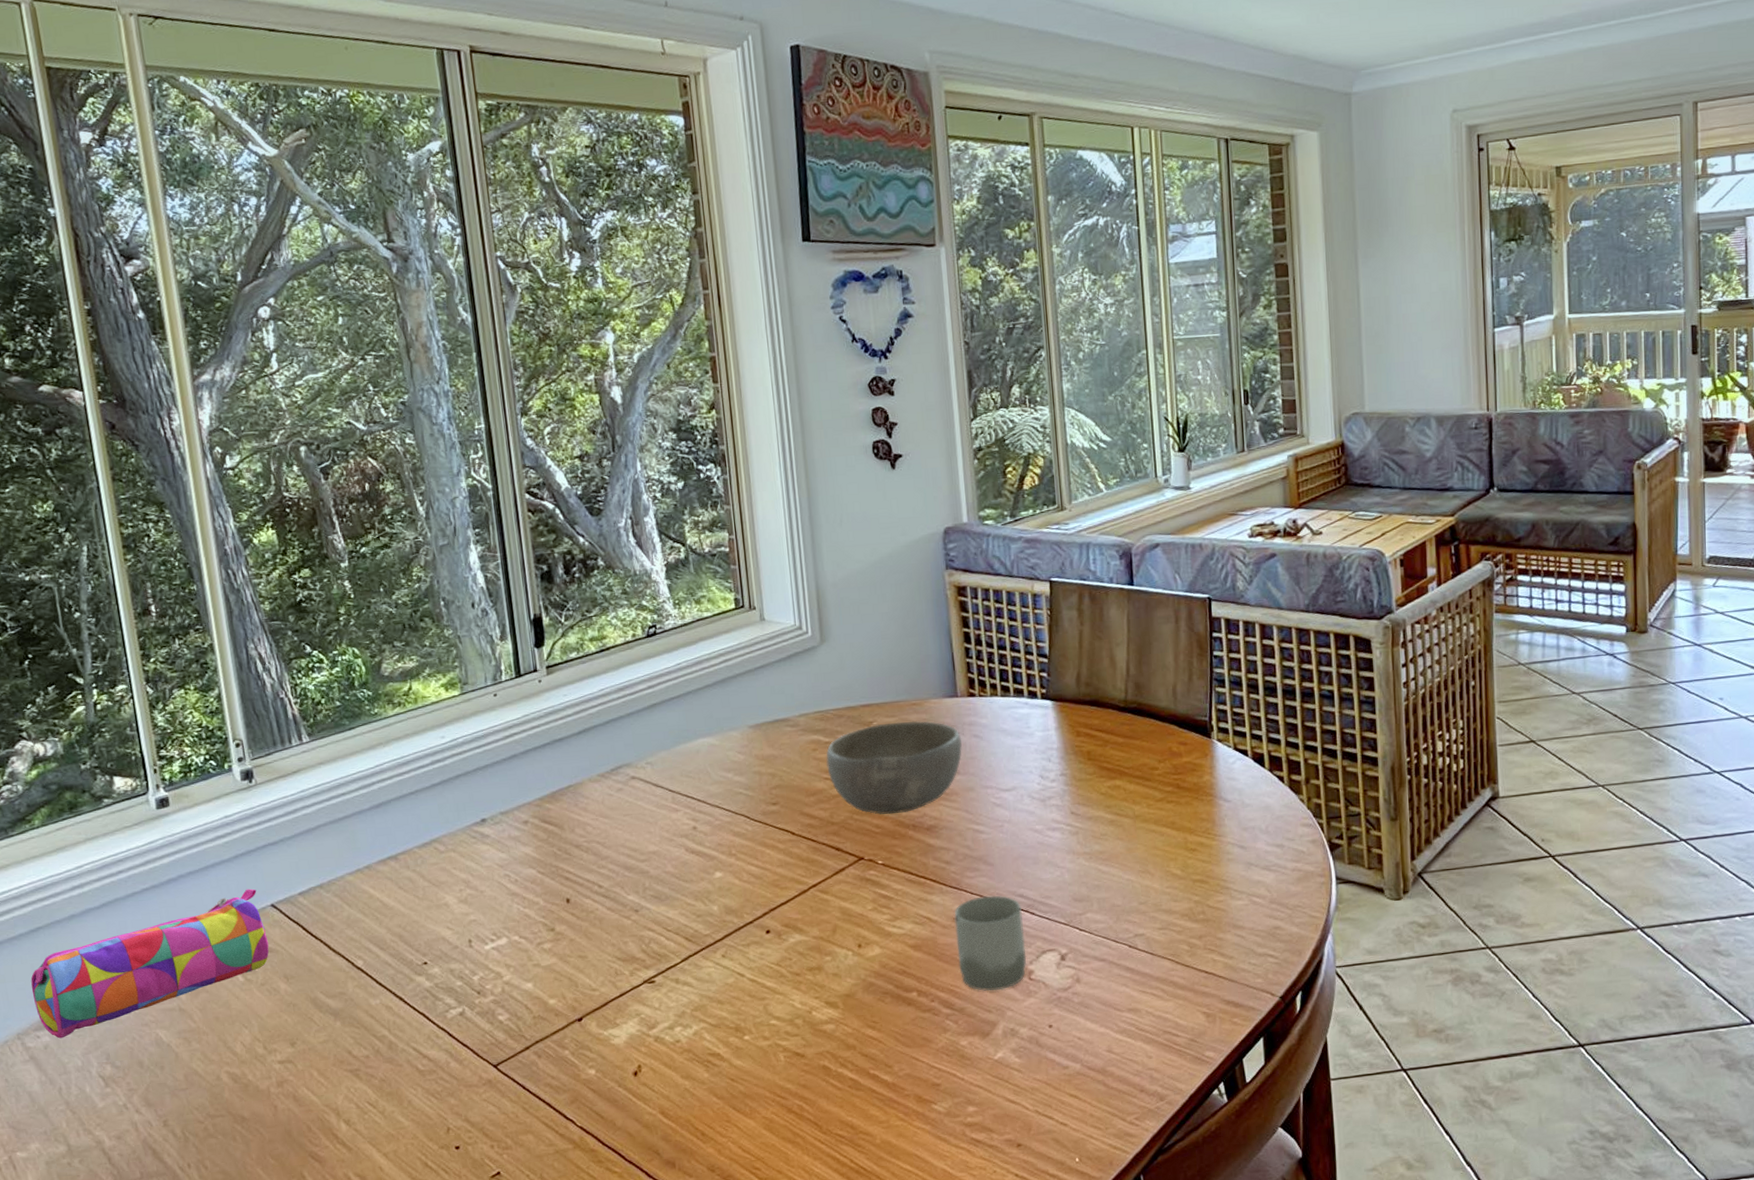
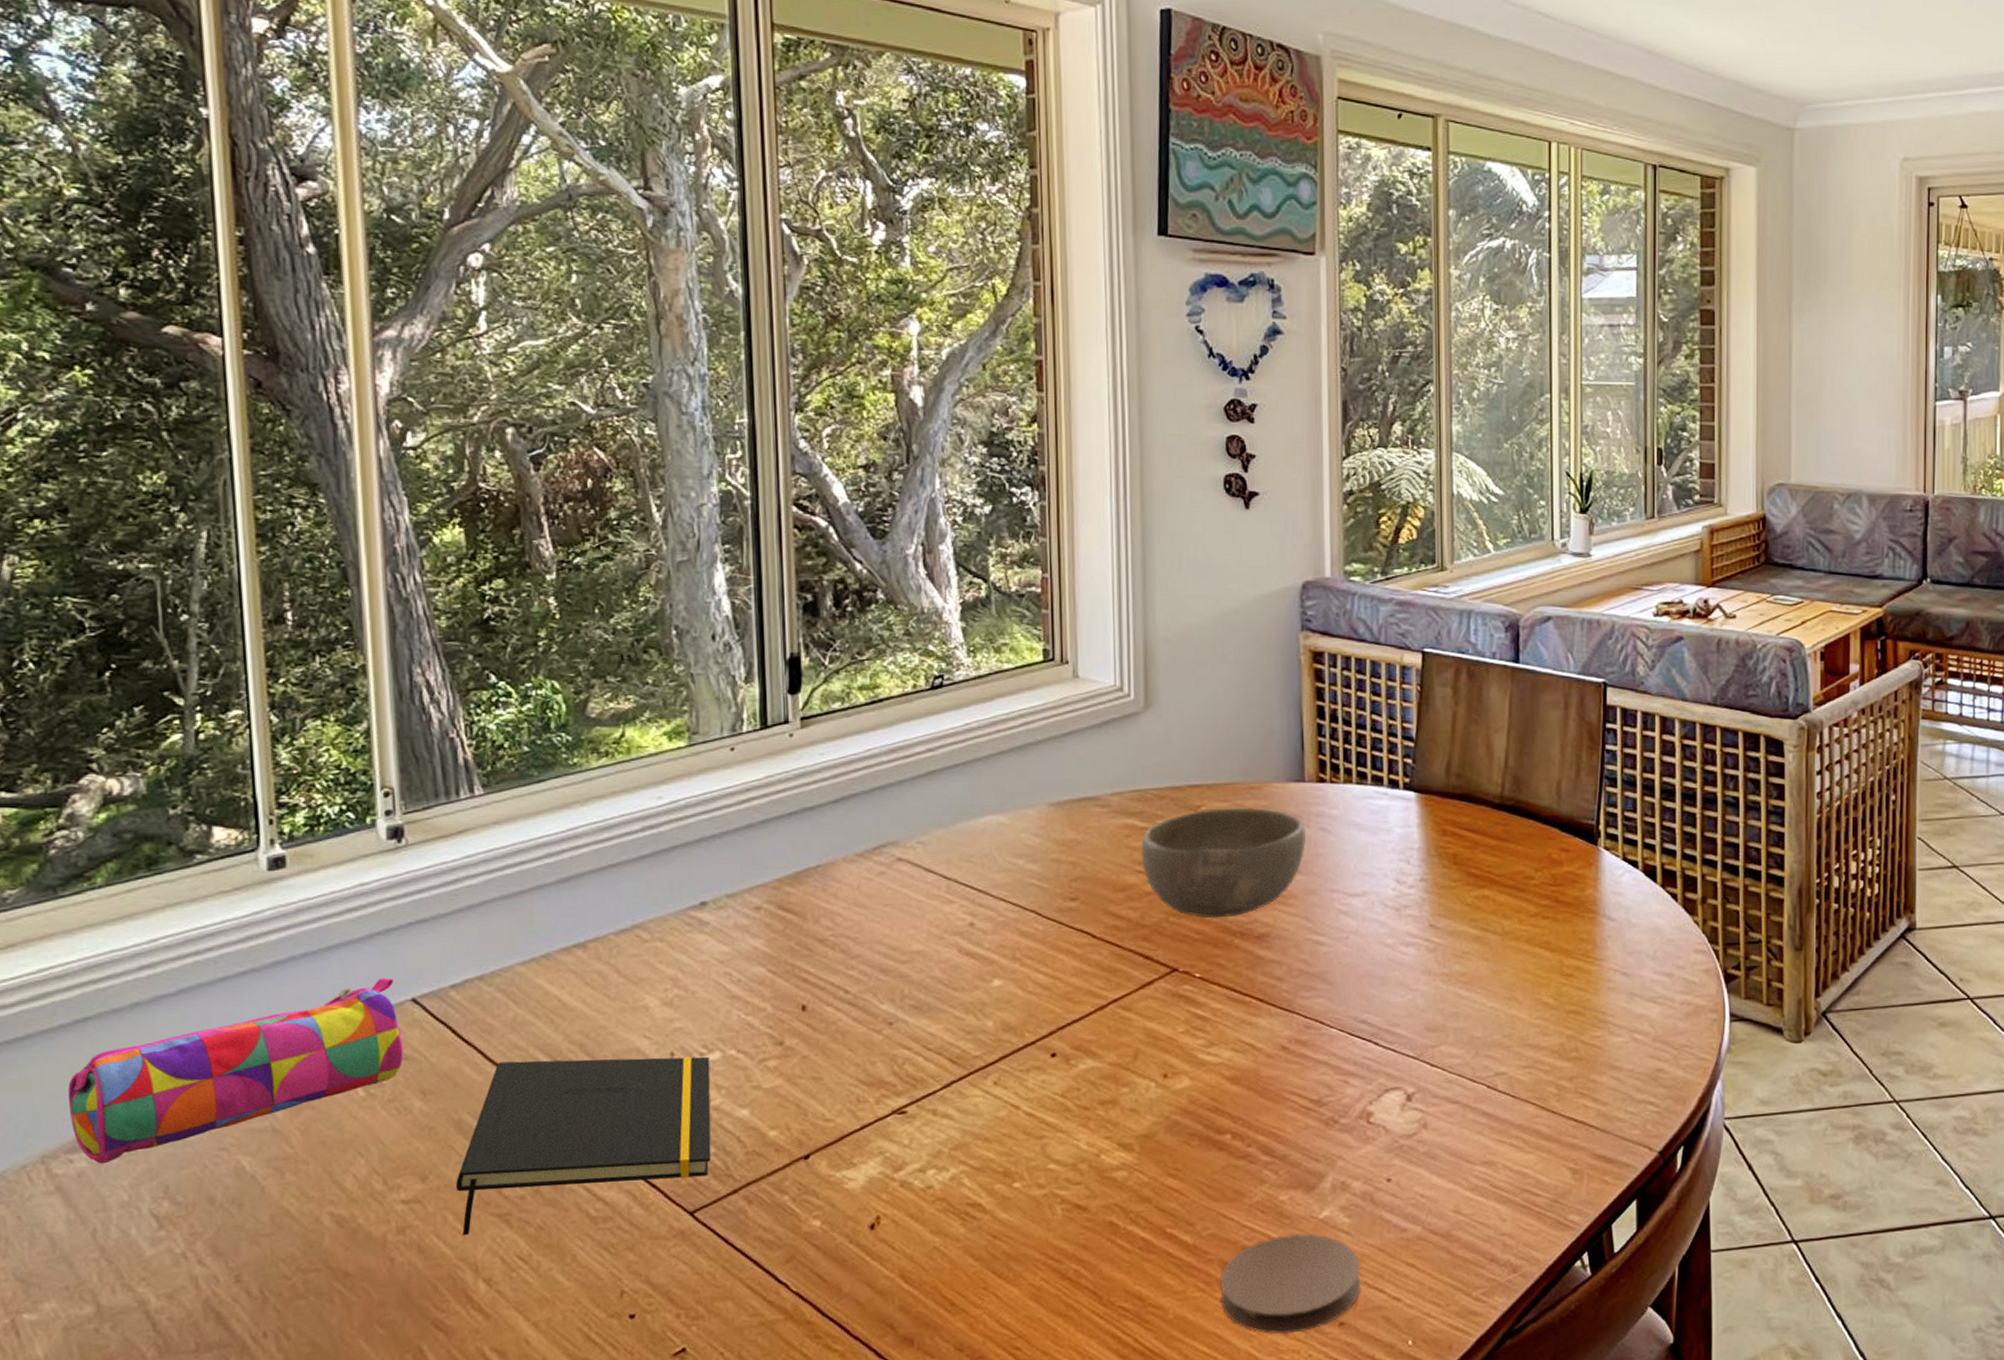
notepad: none [317,942,507,1087] -> present [456,1056,712,1236]
coaster: none [915,1071,1033,1154] -> present [1219,1233,1361,1334]
cup: present [954,895,1027,991] -> none [1282,1020,1366,1136]

